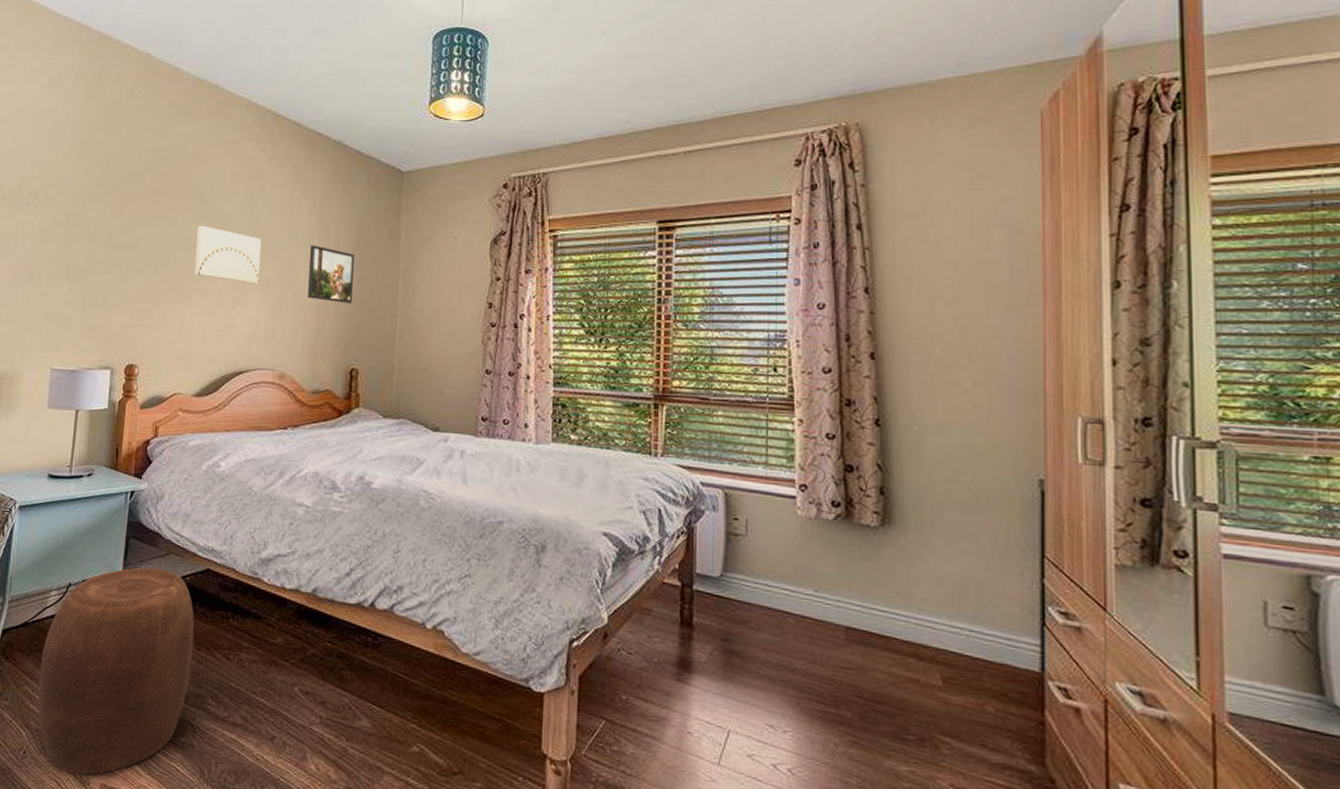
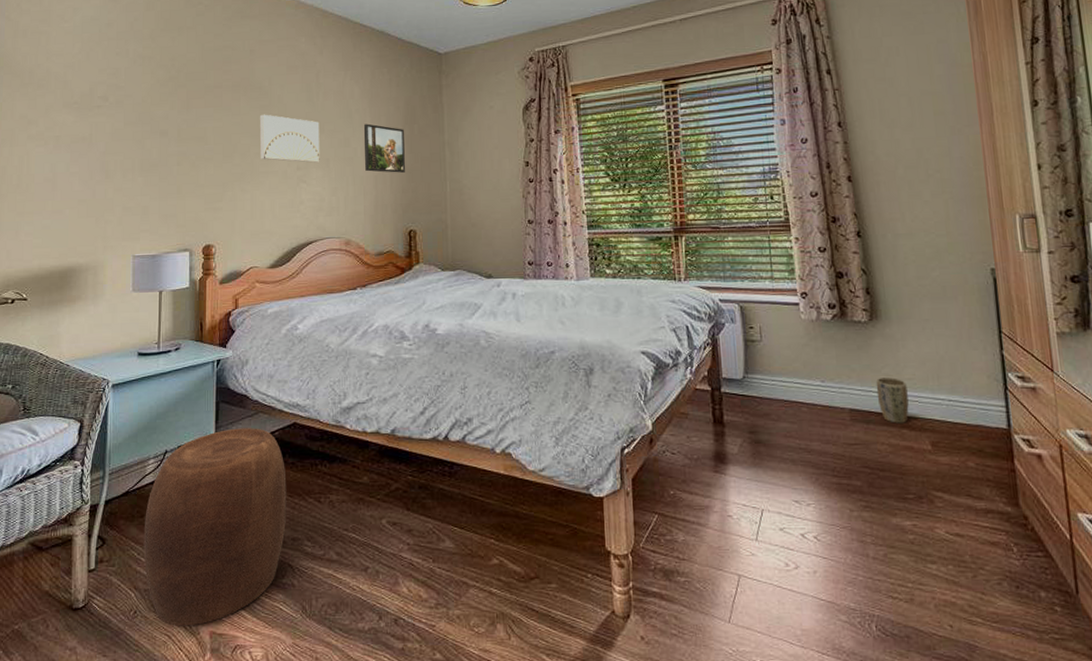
plant pot: none [881,594,919,651] -> present [875,377,909,423]

